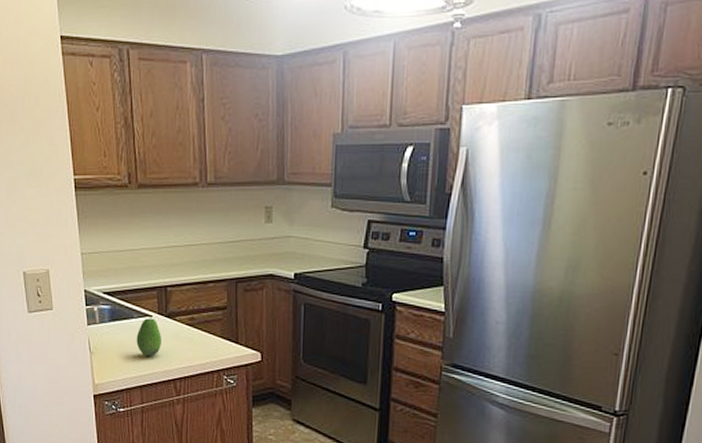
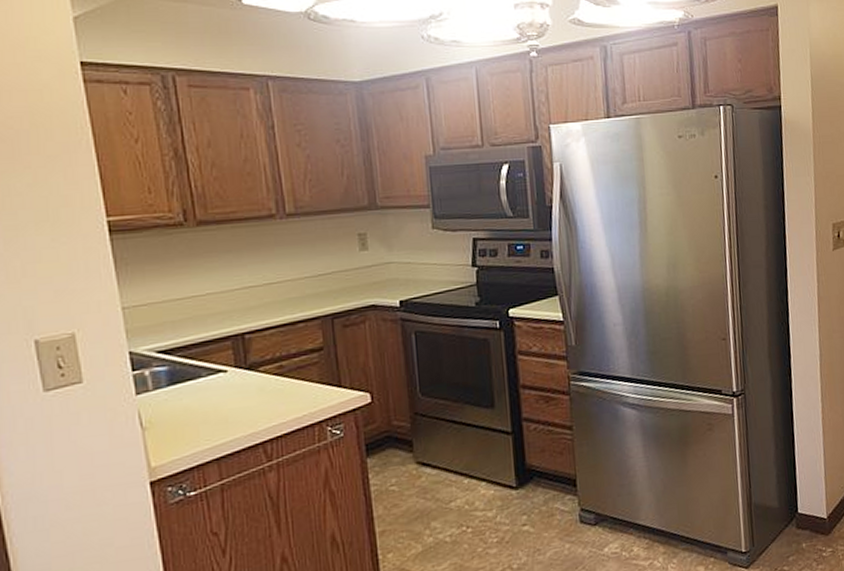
fruit: present [136,318,161,357] -> none [207,373,242,421]

